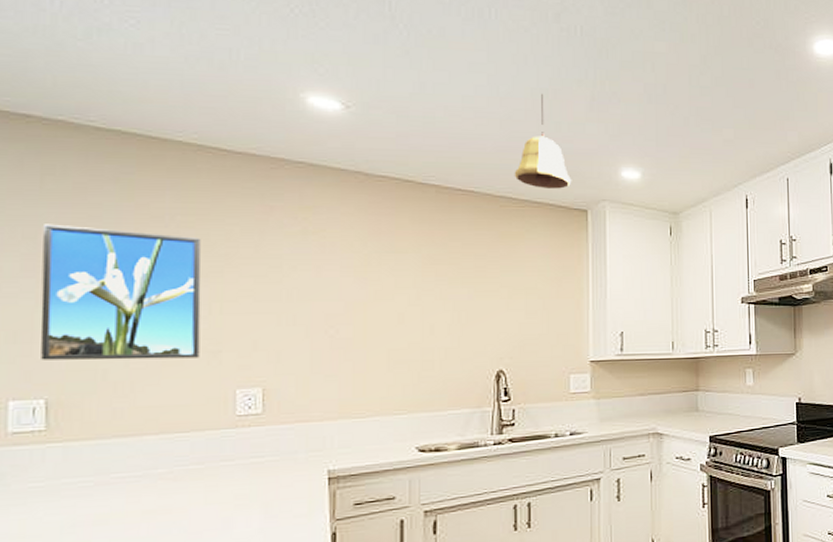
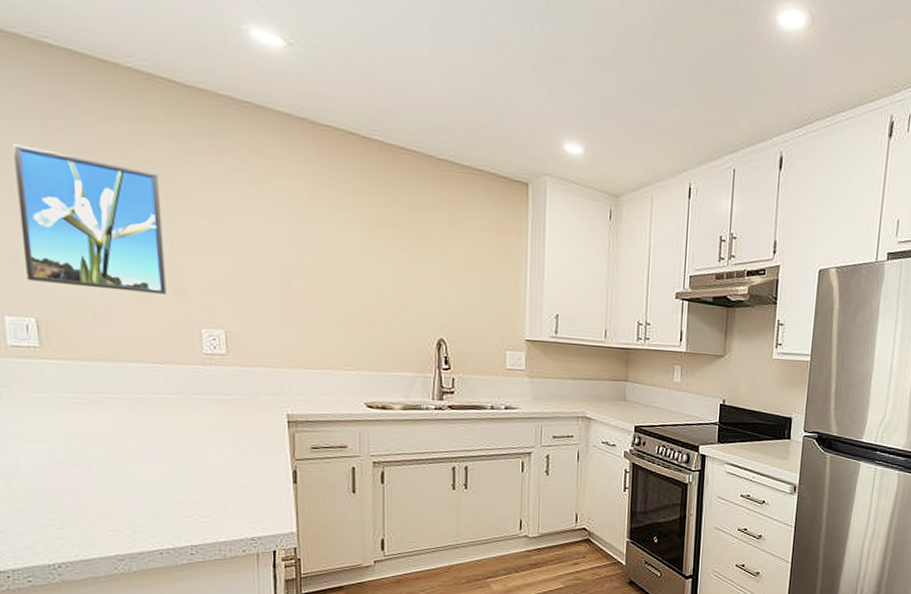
pendant light: present [514,93,572,189] -> none [456,47,514,158]

